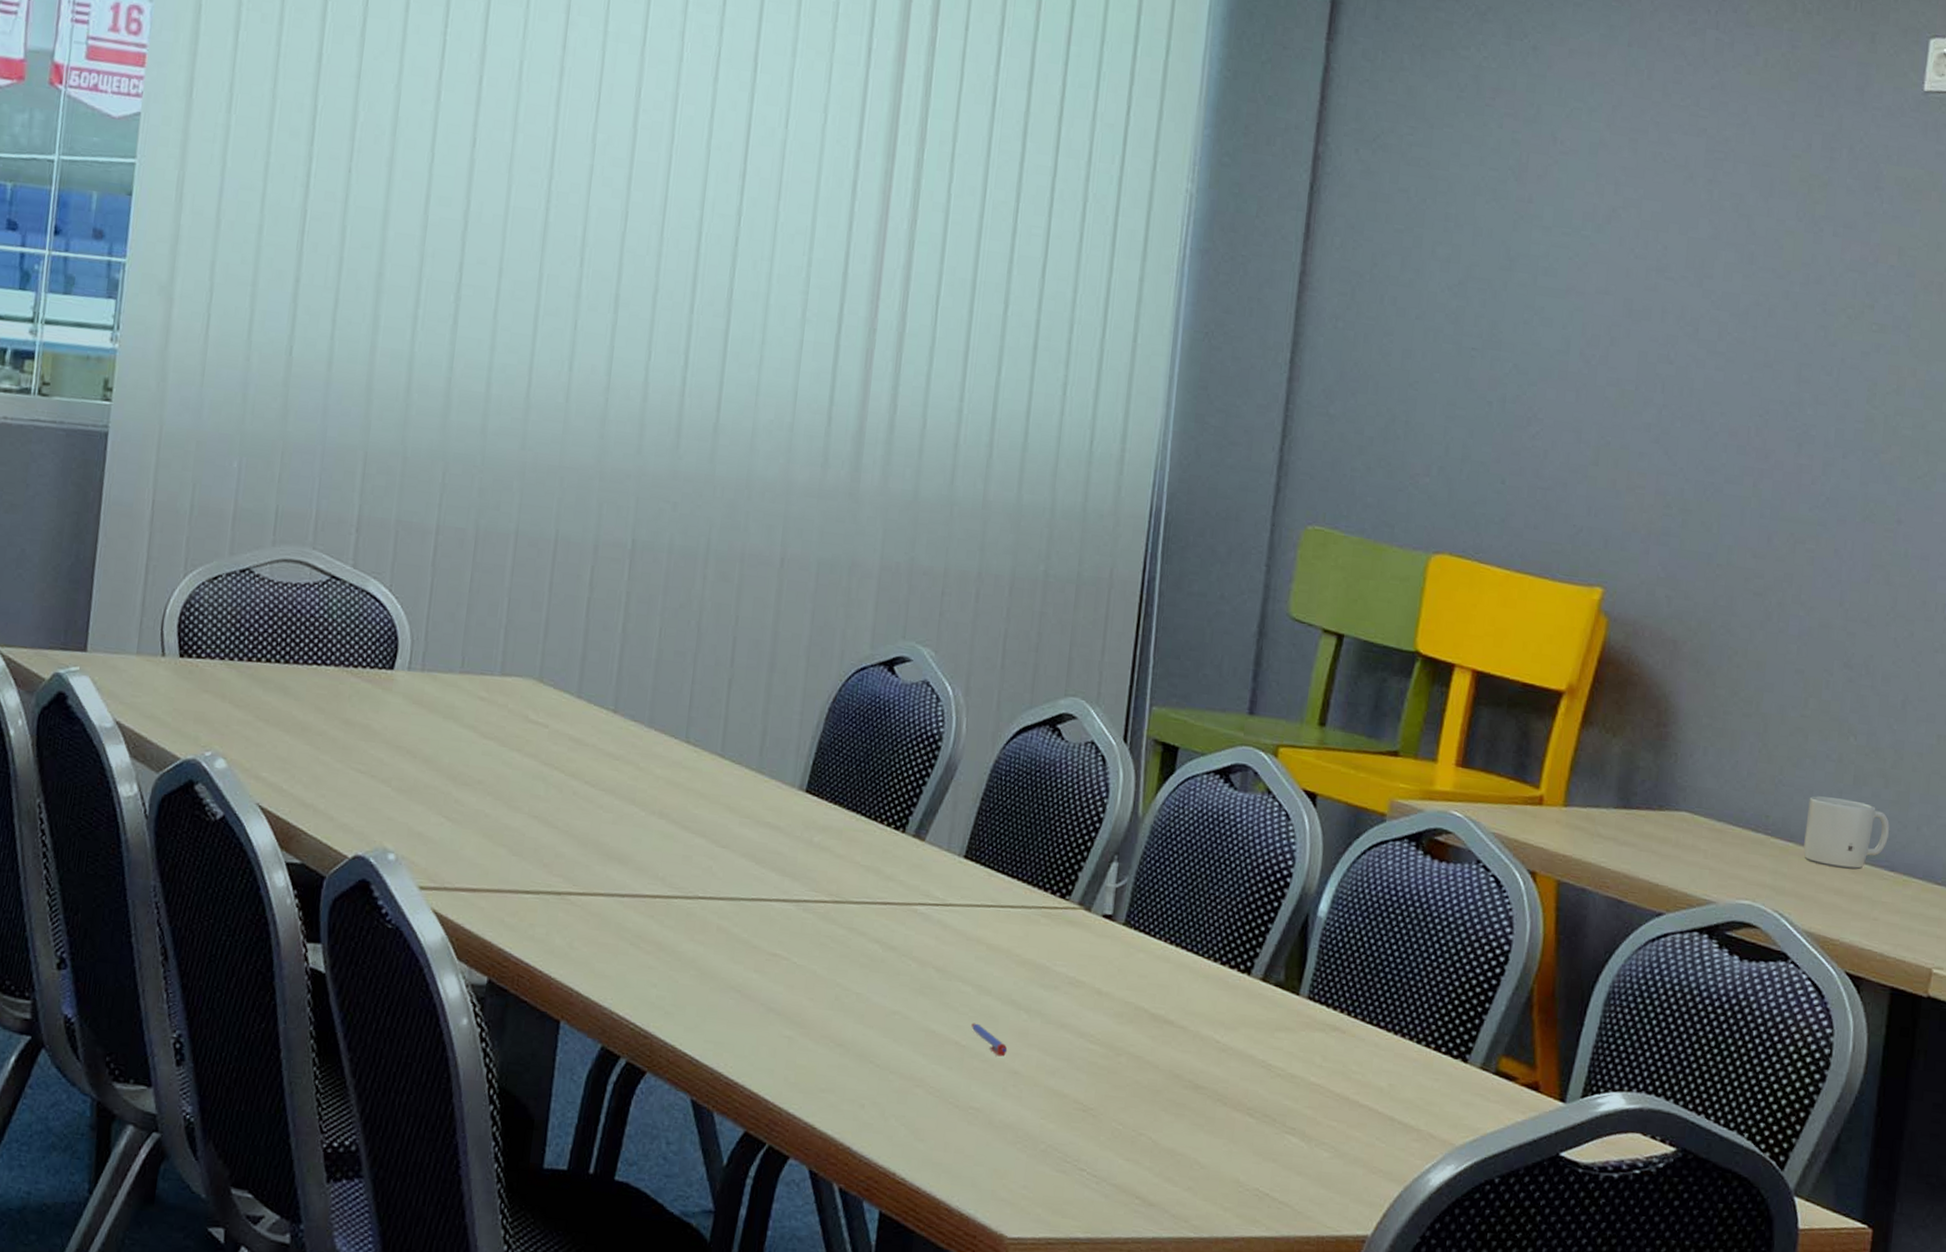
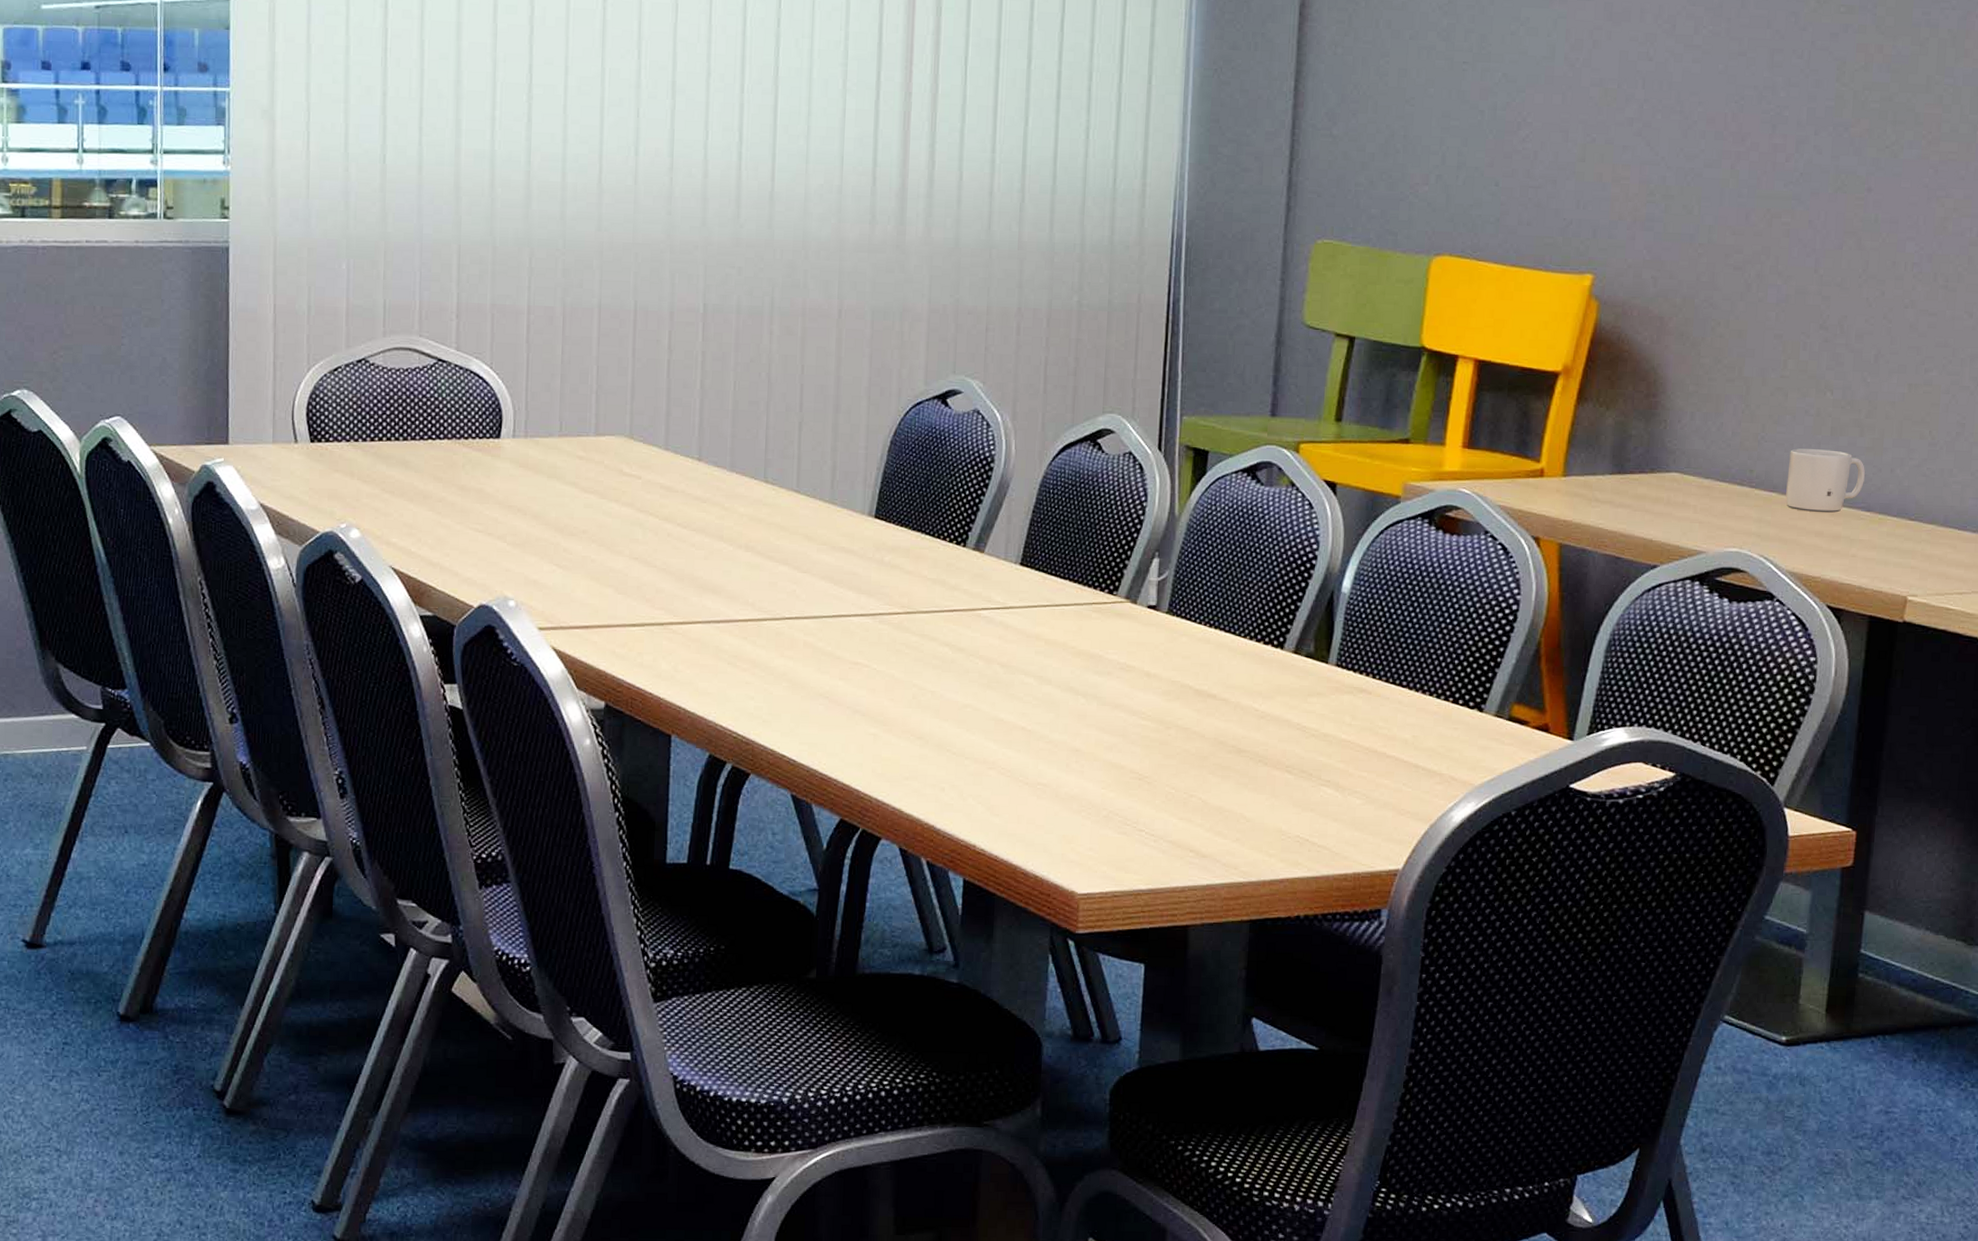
pen: present [971,1022,1008,1057] -> none [1035,709,1069,737]

